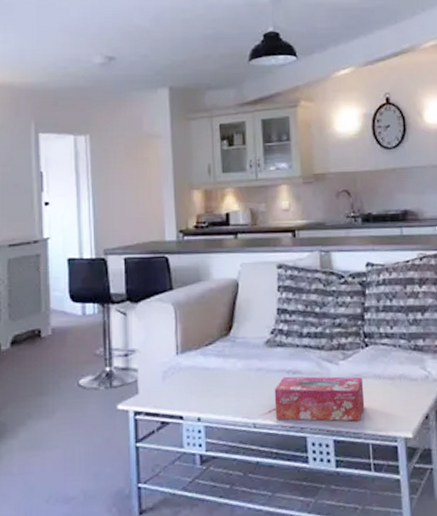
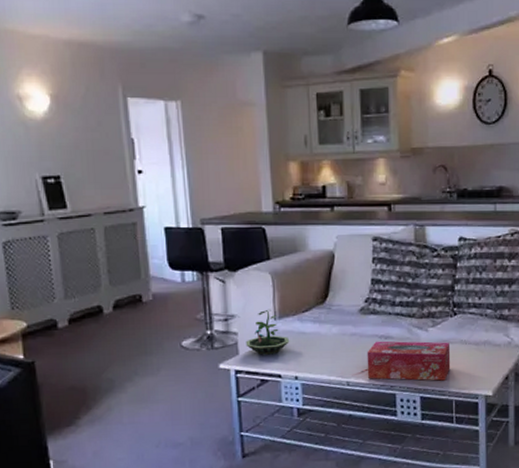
terrarium: none [146,342,193,394] -> present [246,309,290,355]

